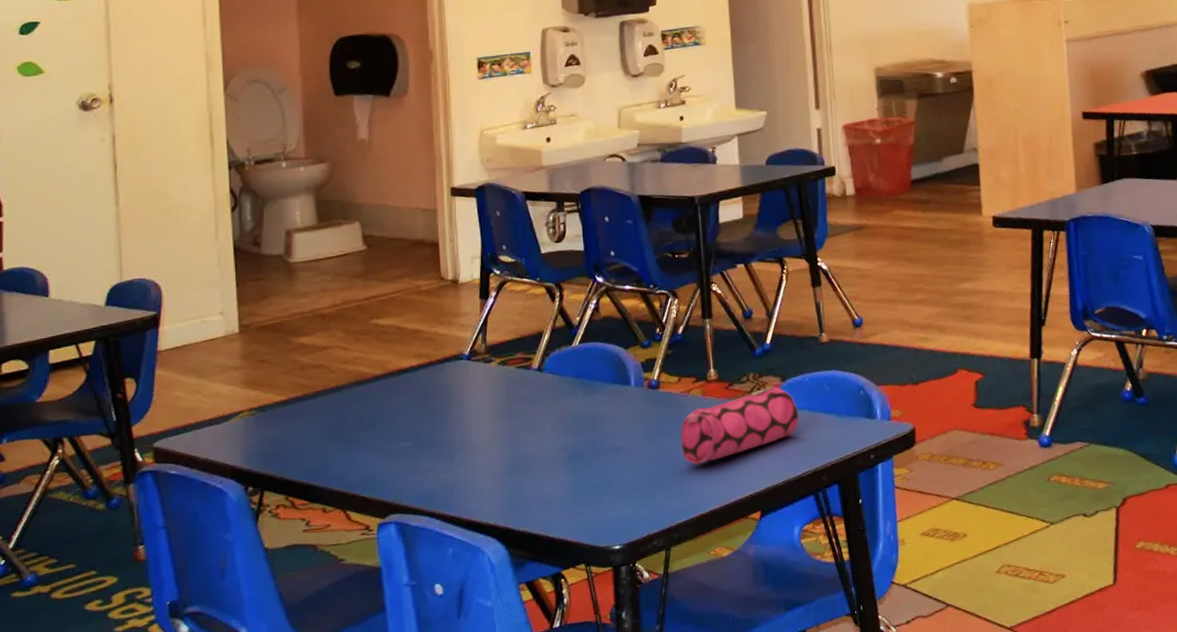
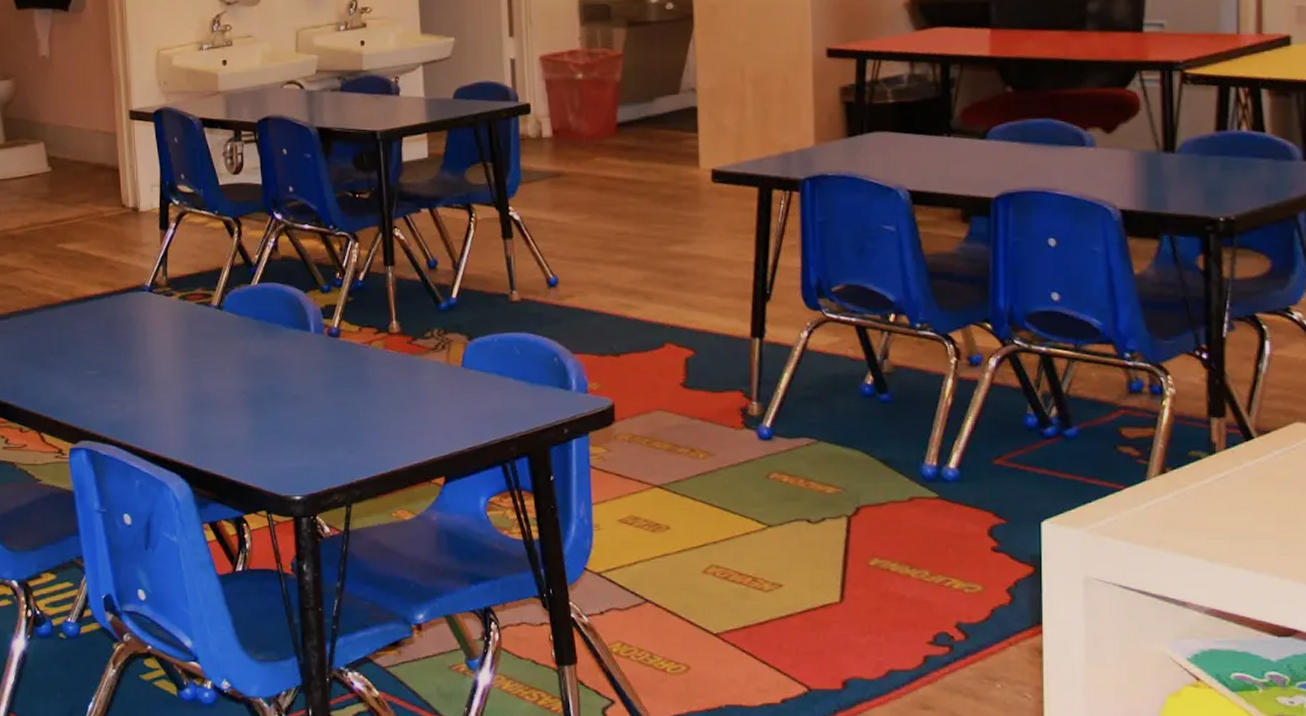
pencil case: present [680,381,799,465] -> none [361,340,487,421]

